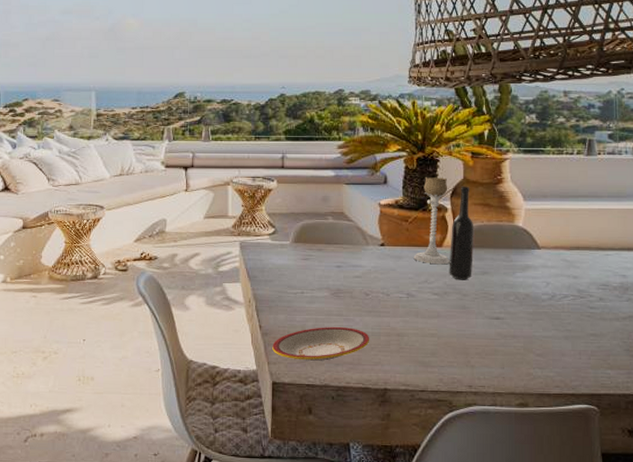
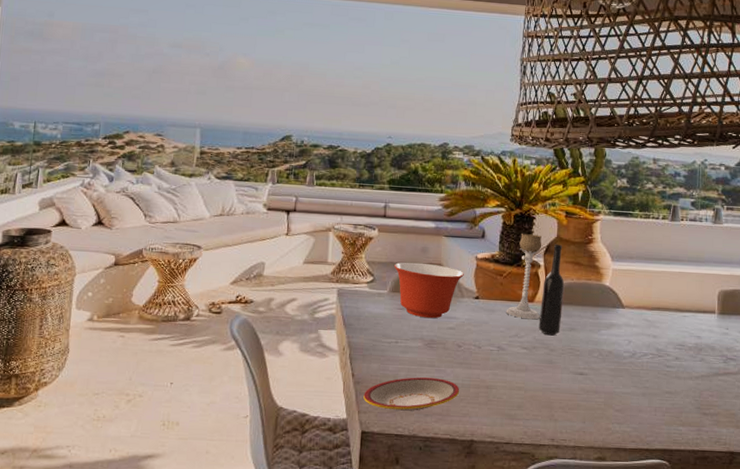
mixing bowl: none [295,212,368,268] -> present [393,262,464,319]

